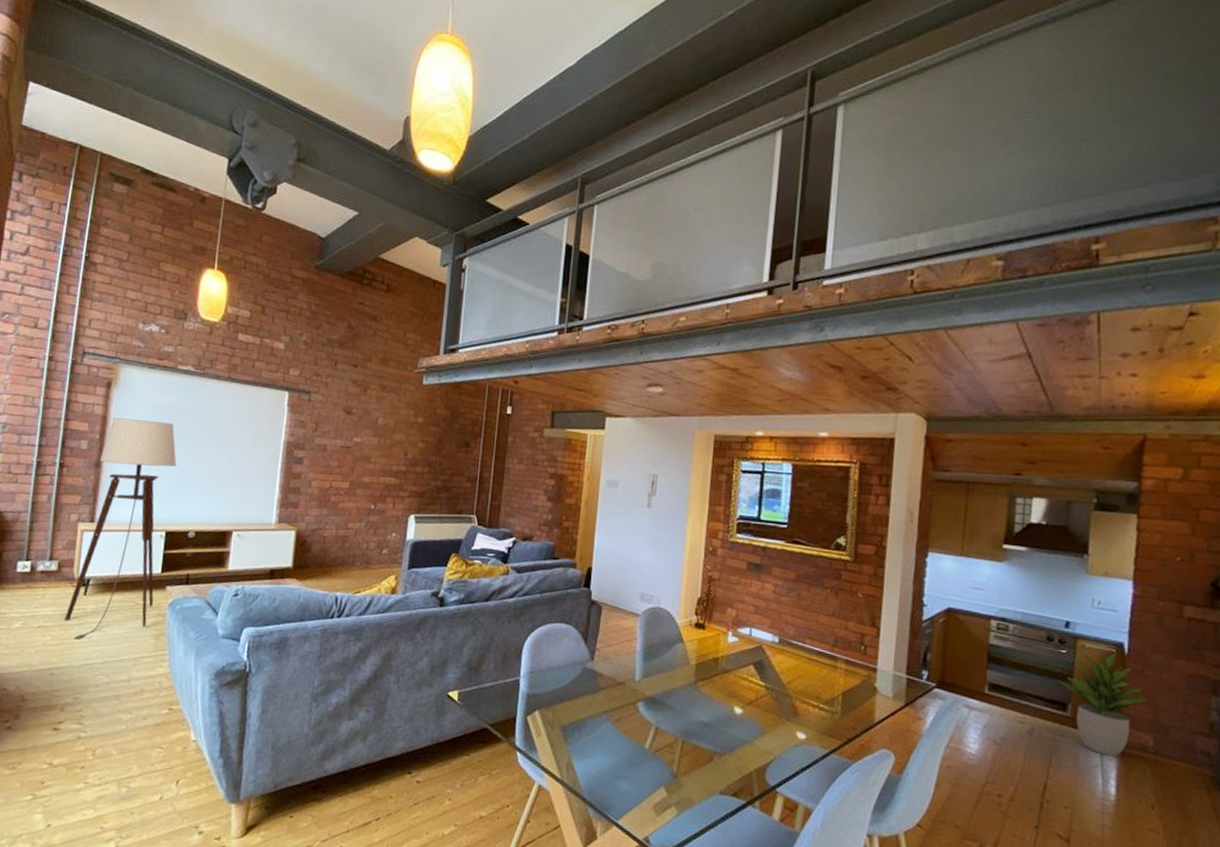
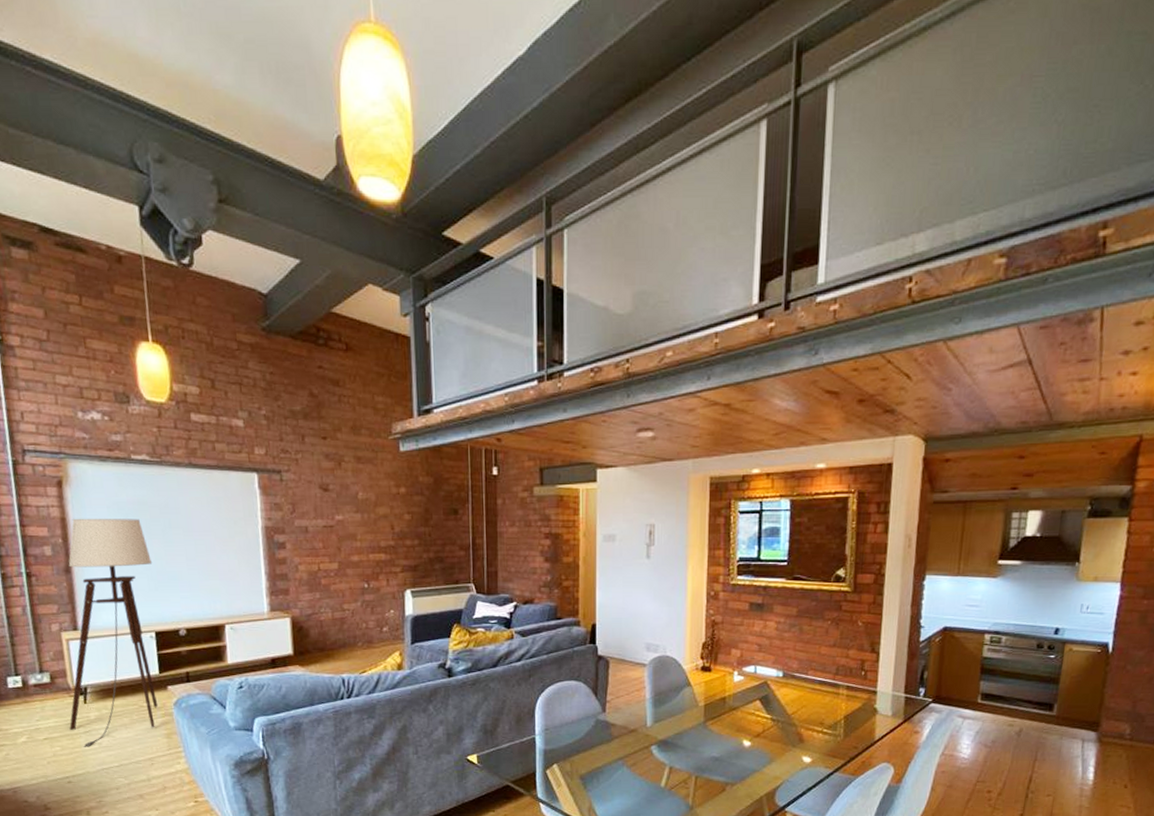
potted plant: present [1058,650,1148,757] -> none [1046,650,1128,746]

